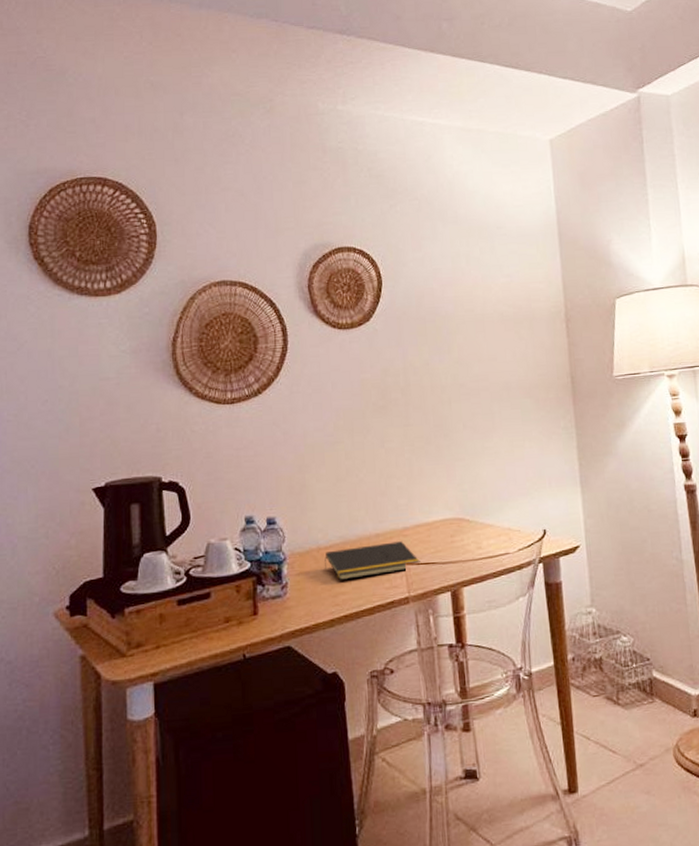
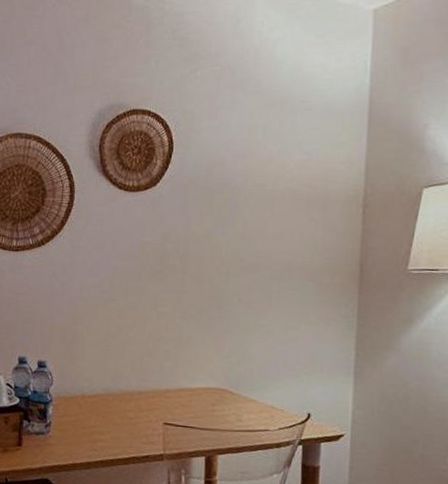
notepad: present [324,541,421,580] -> none [86,400,179,430]

